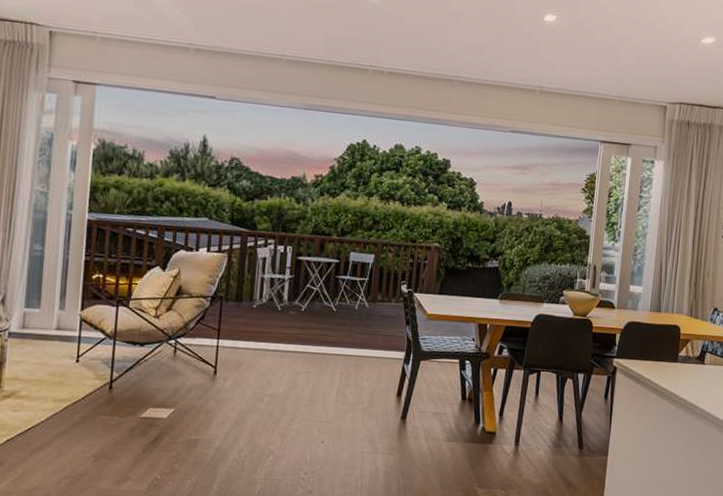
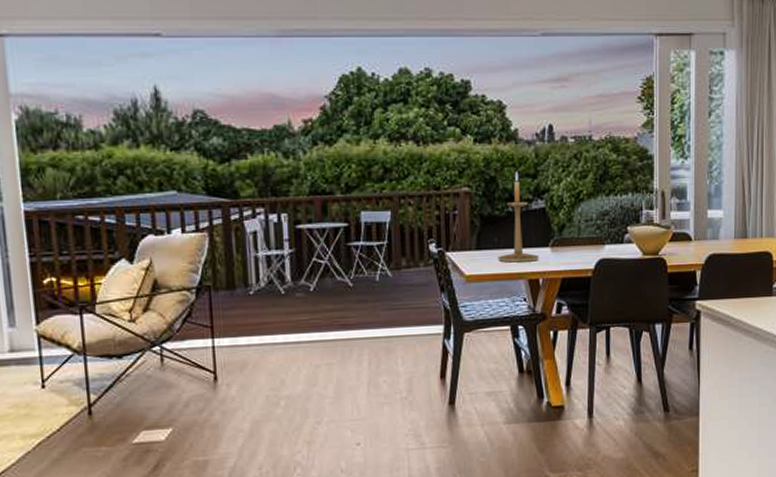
candlestick: none [455,236,489,310] -> present [497,172,539,263]

